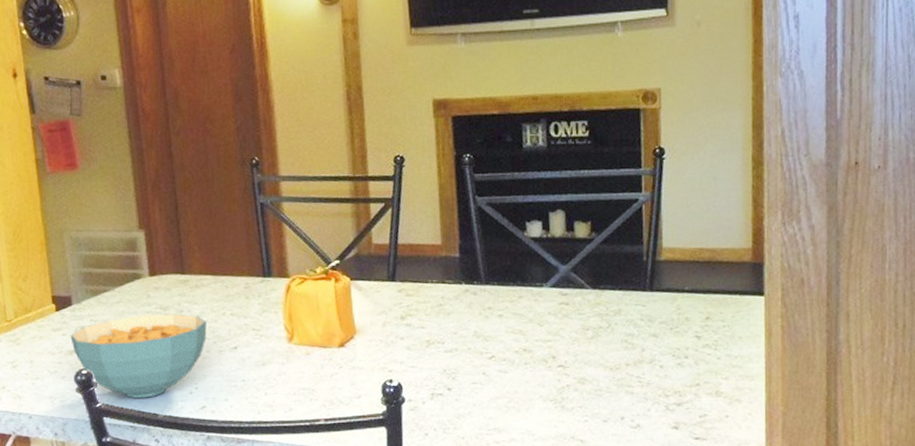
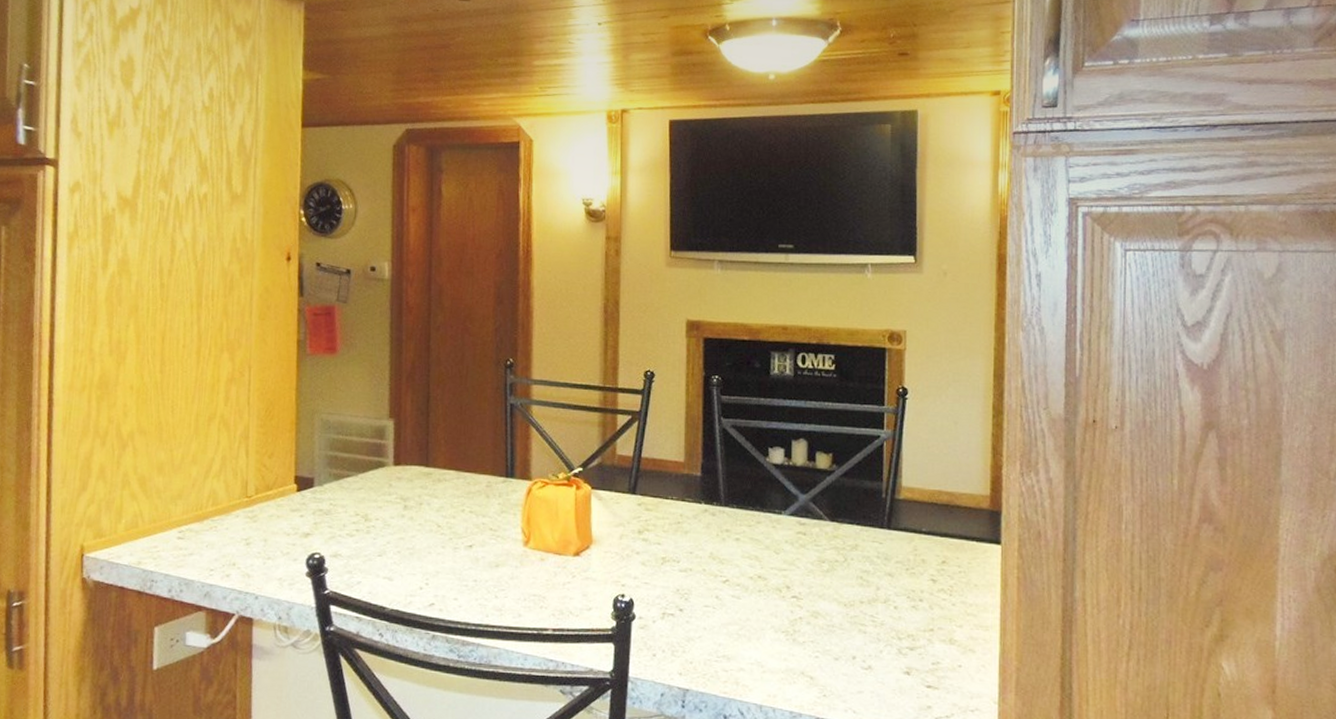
cereal bowl: present [70,313,207,399] -> none [307,504,445,589]

